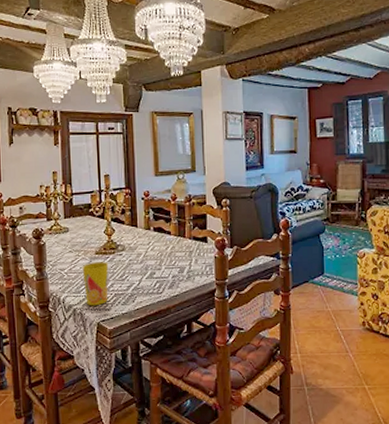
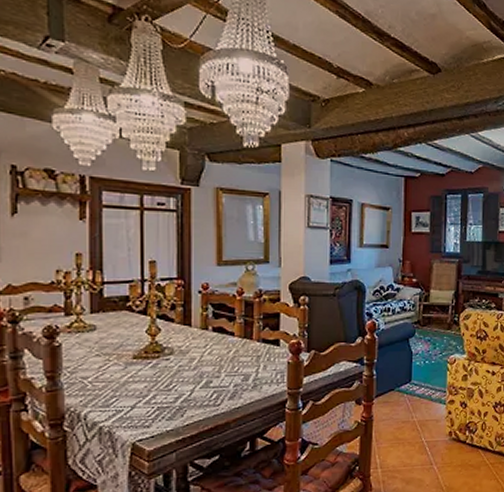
cup: present [82,262,109,306] -> none [113,368,151,423]

